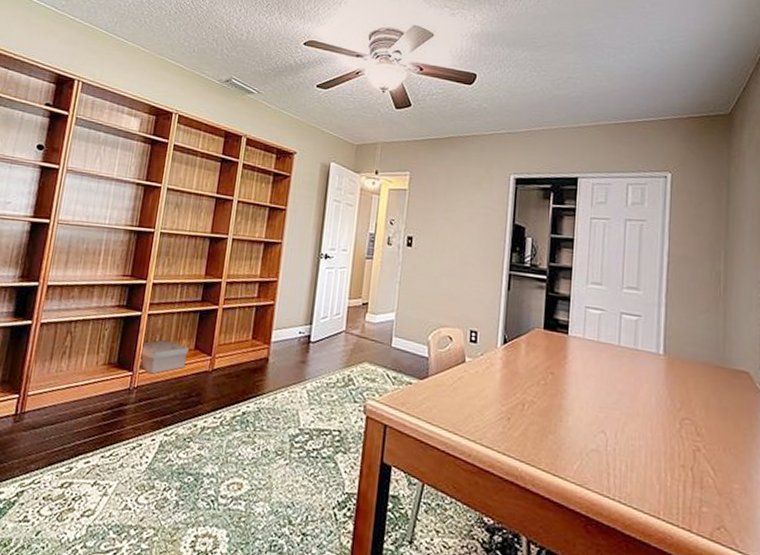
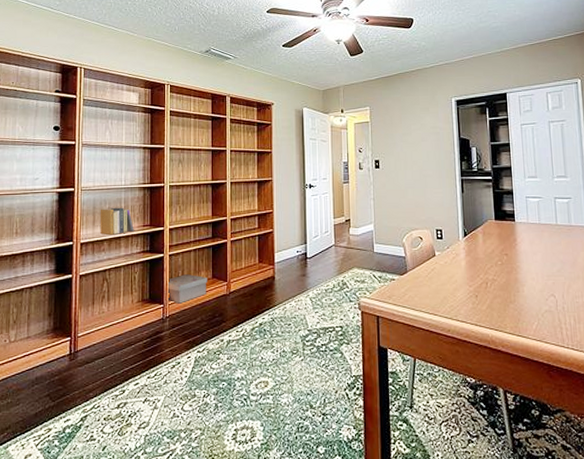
books: none [72,248,112,282] -> present [100,207,134,235]

